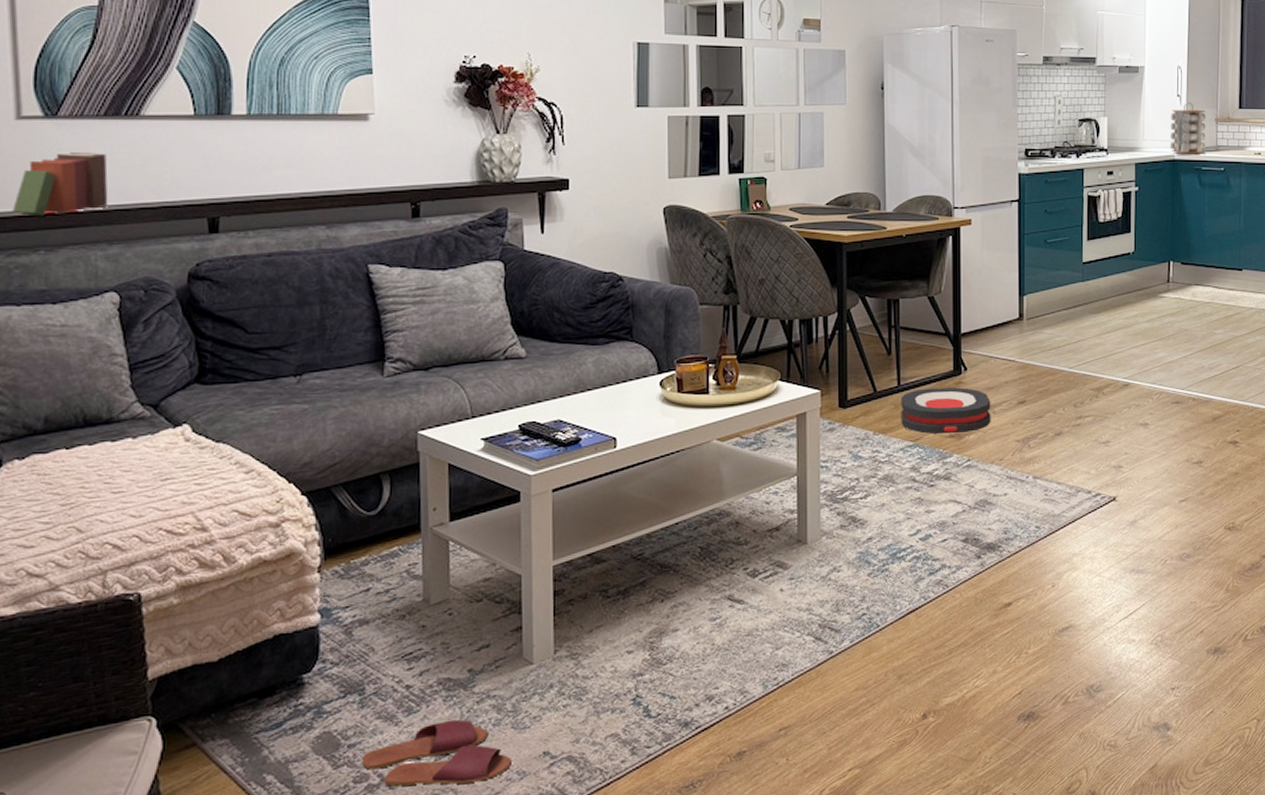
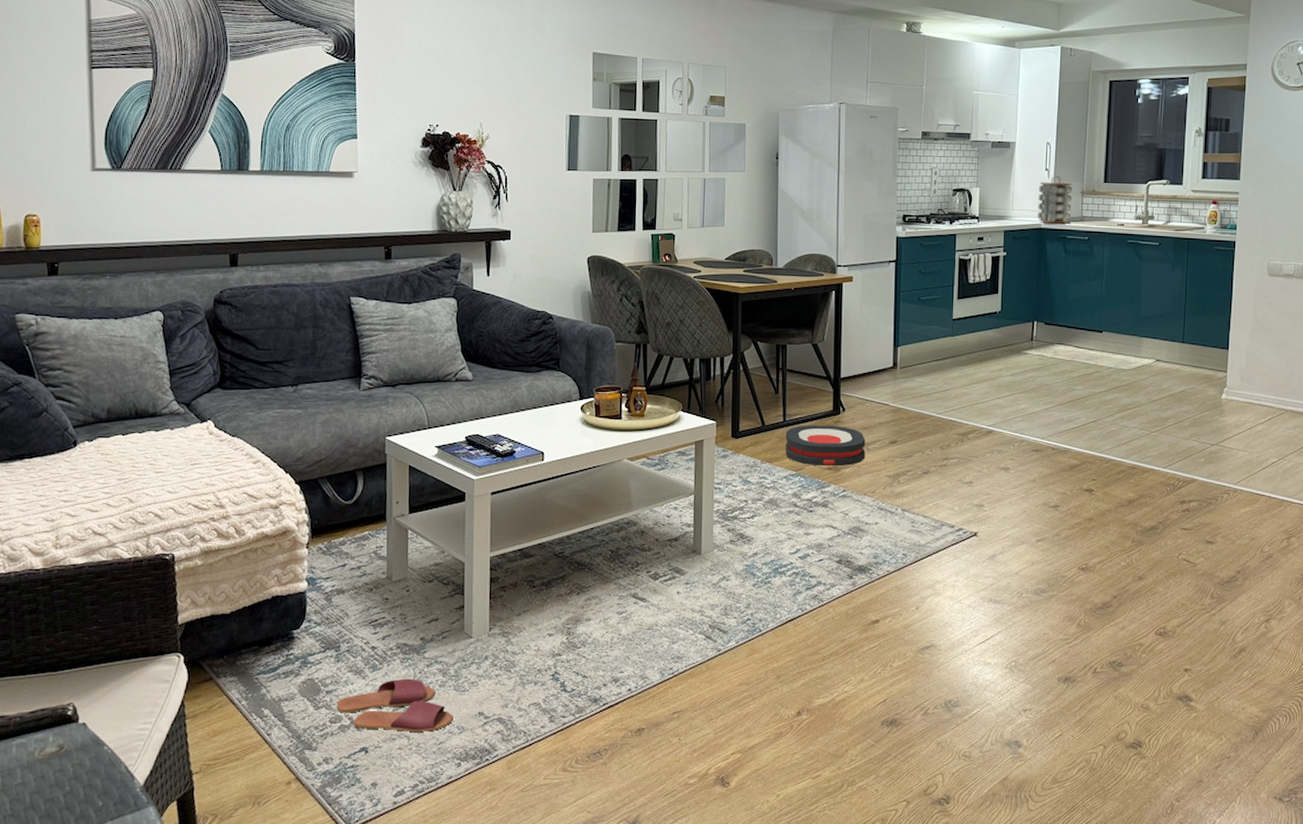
books: present [12,153,108,216] -> none [88,198,157,248]

